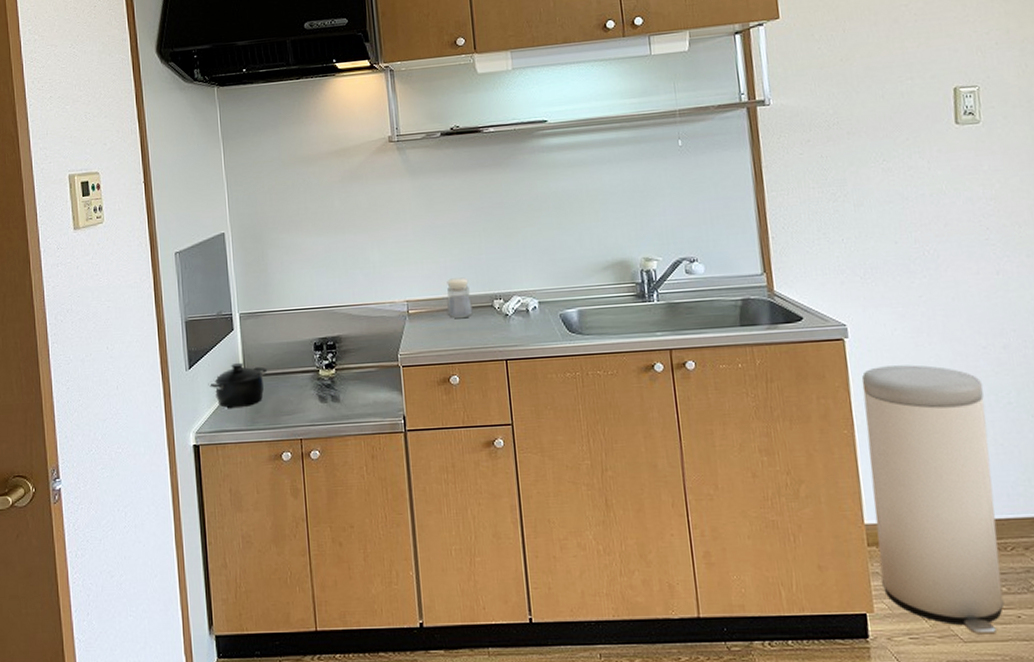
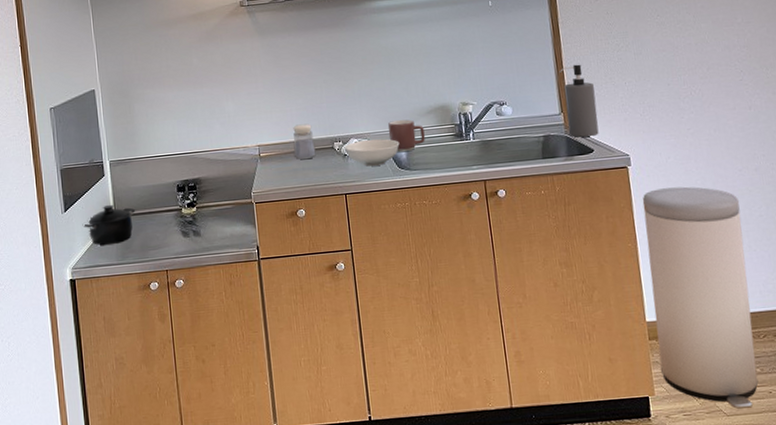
bowl: none [506,297,571,329] -> present [345,138,400,167]
mug: none [556,276,601,313] -> present [387,119,425,152]
soap dispenser: none [761,216,809,303] -> present [558,64,599,138]

